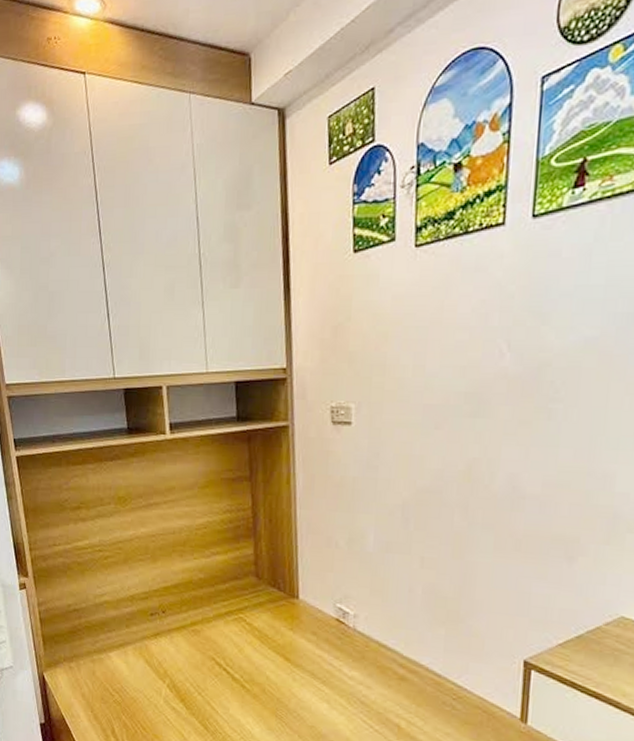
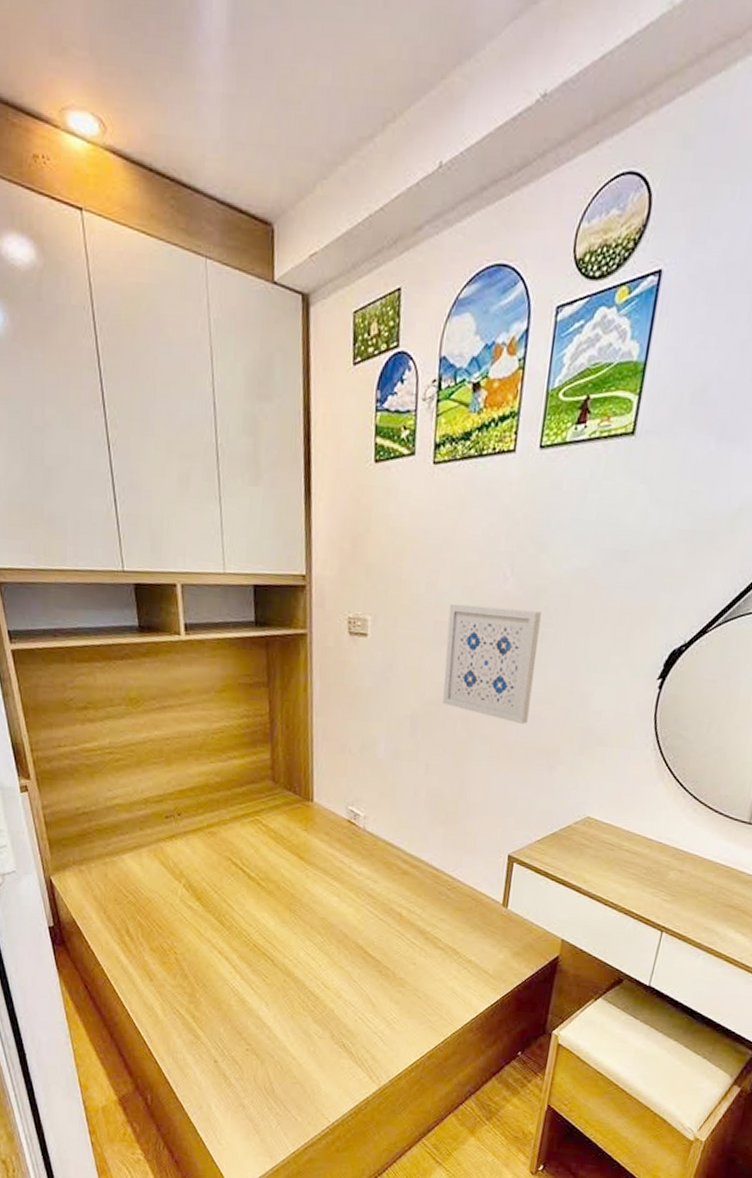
wall art: none [436,385,546,512] -> present [442,603,542,725]

